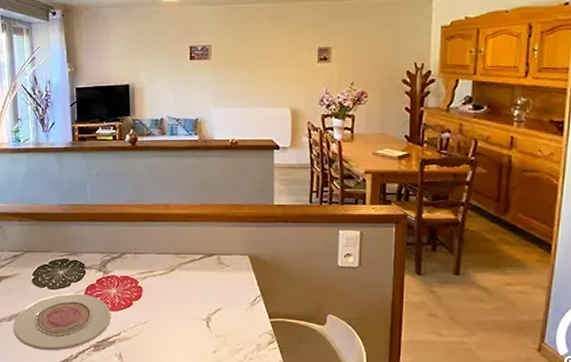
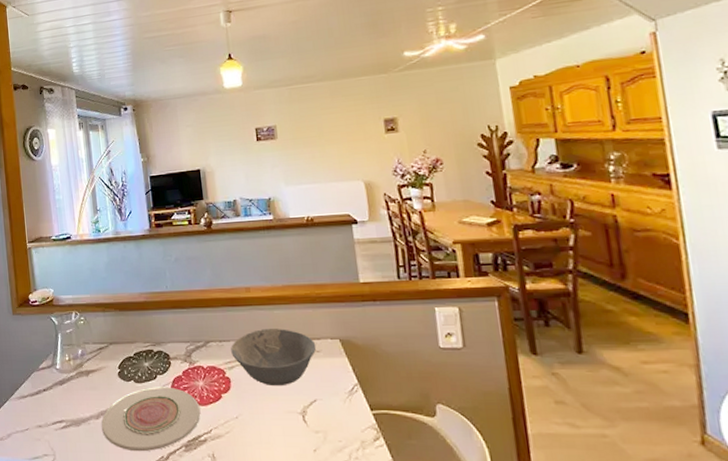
bowl: none [145,244,227,296] -> present [231,329,317,387]

